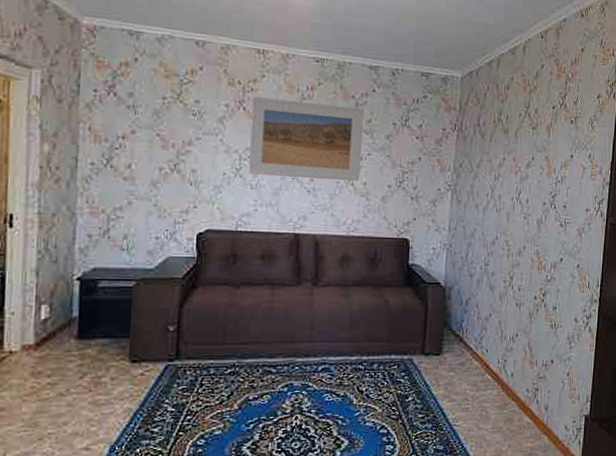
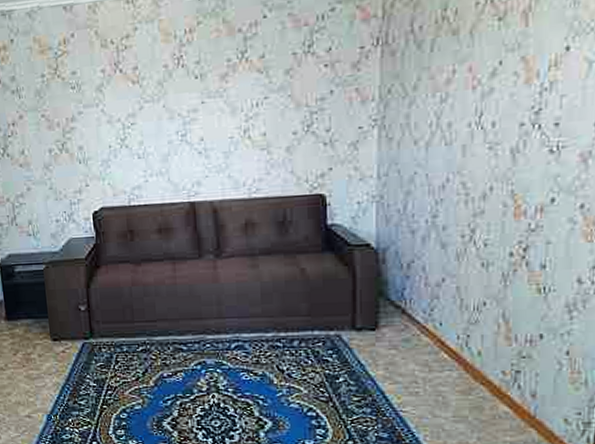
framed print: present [248,97,364,182] -> none [127,41,258,143]

